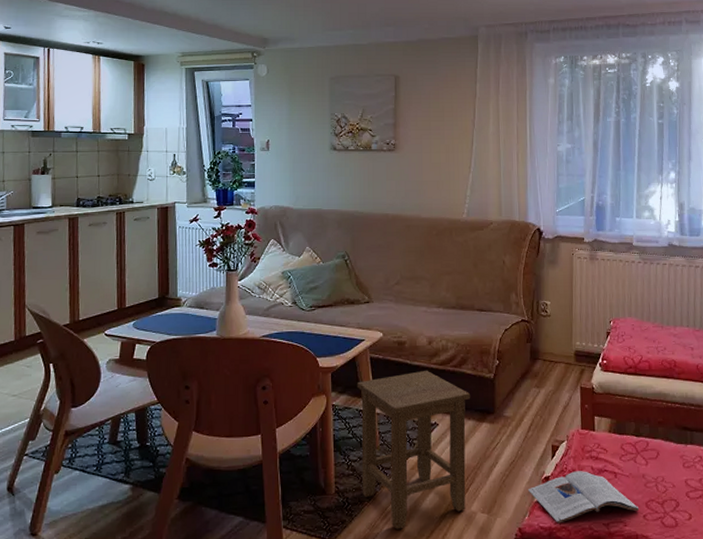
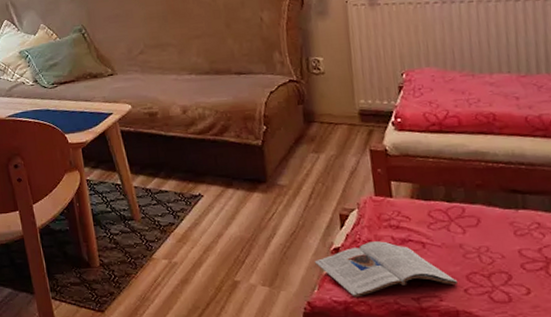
stool: present [356,370,471,529] -> none [109,140,243,302]

